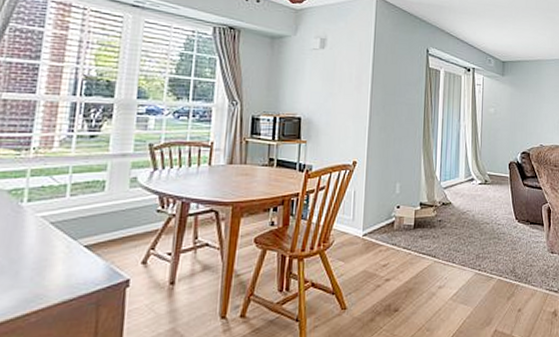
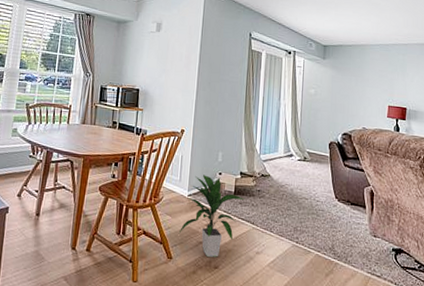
indoor plant: none [353,210,425,300] -> present [178,175,245,258]

